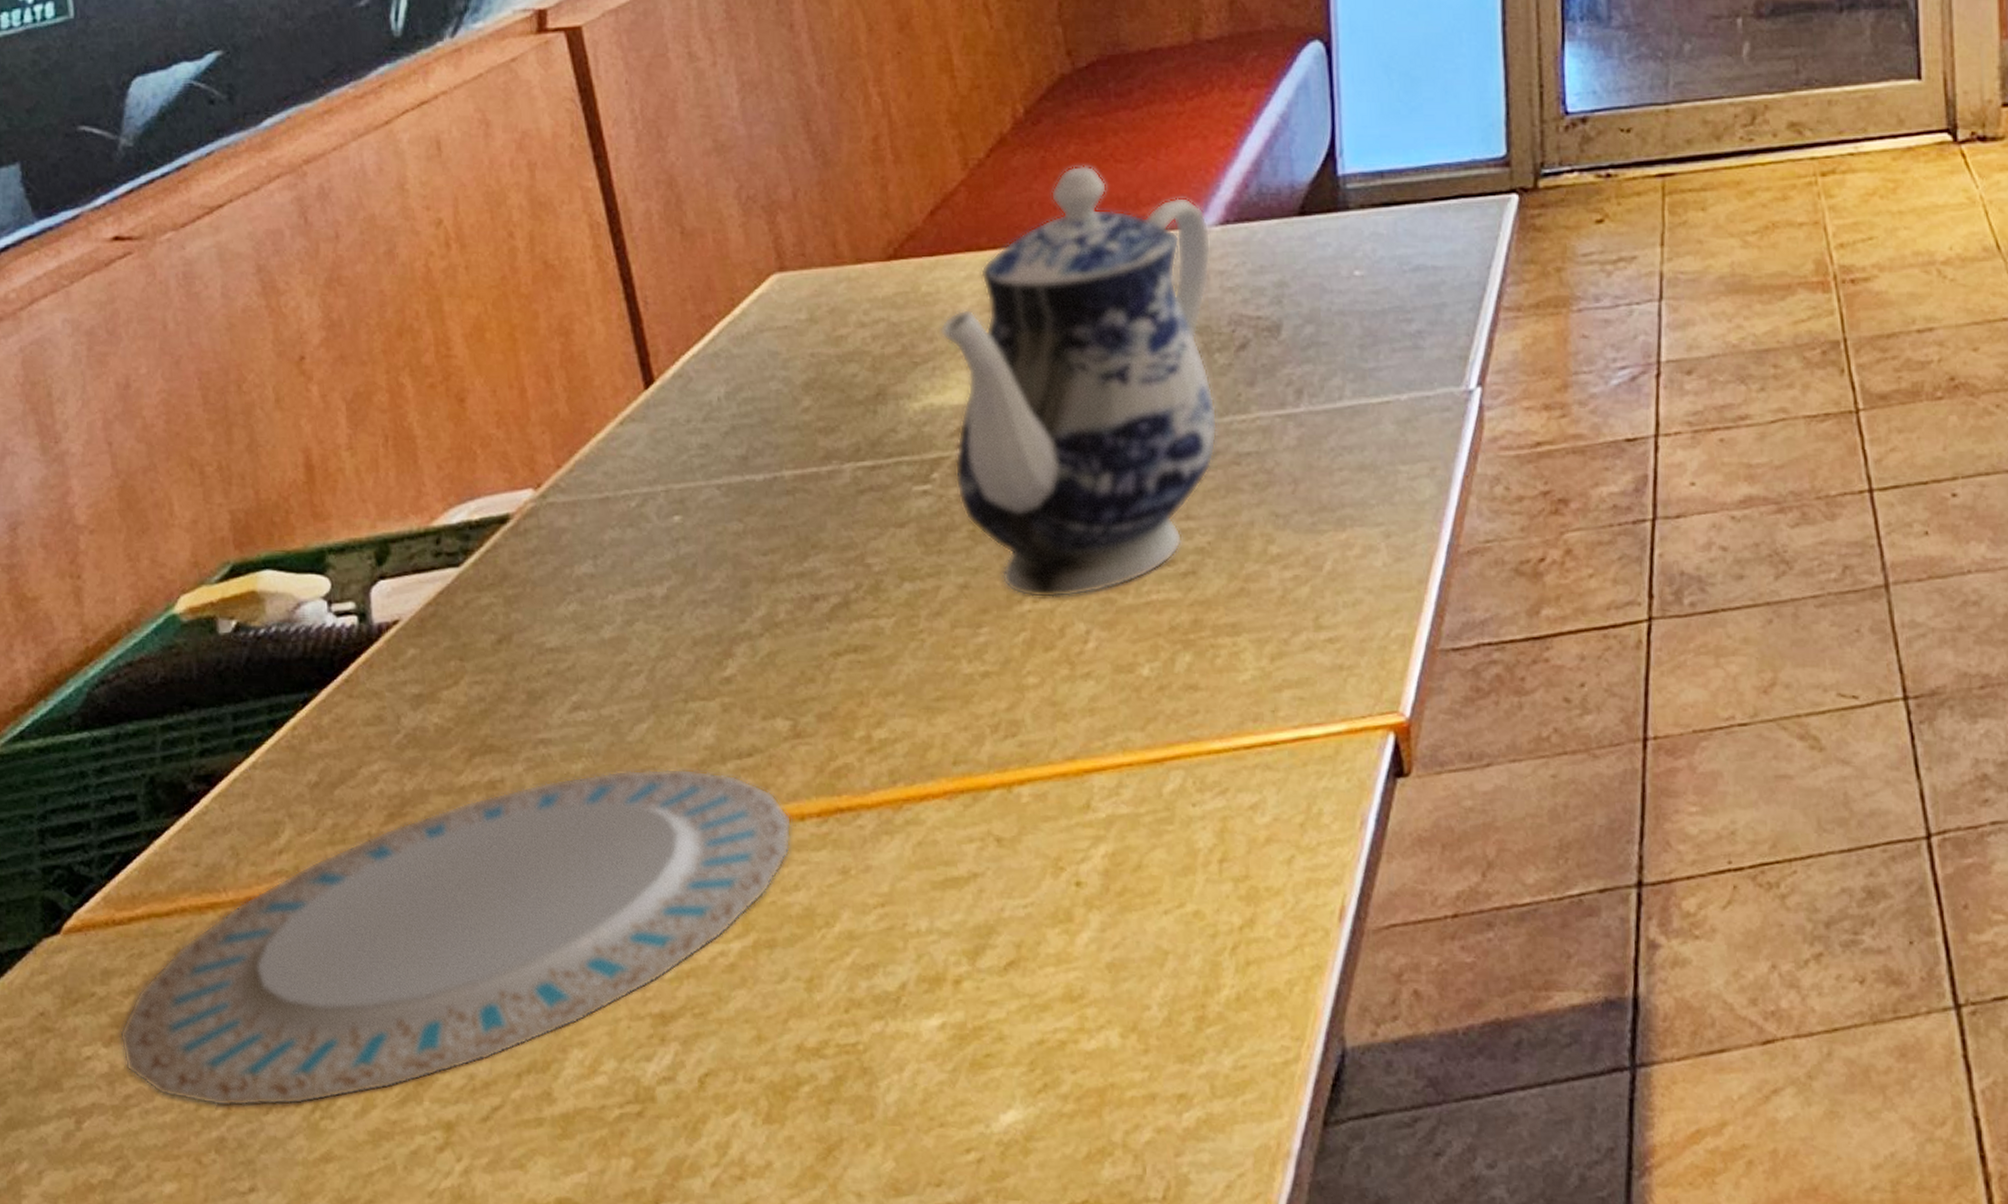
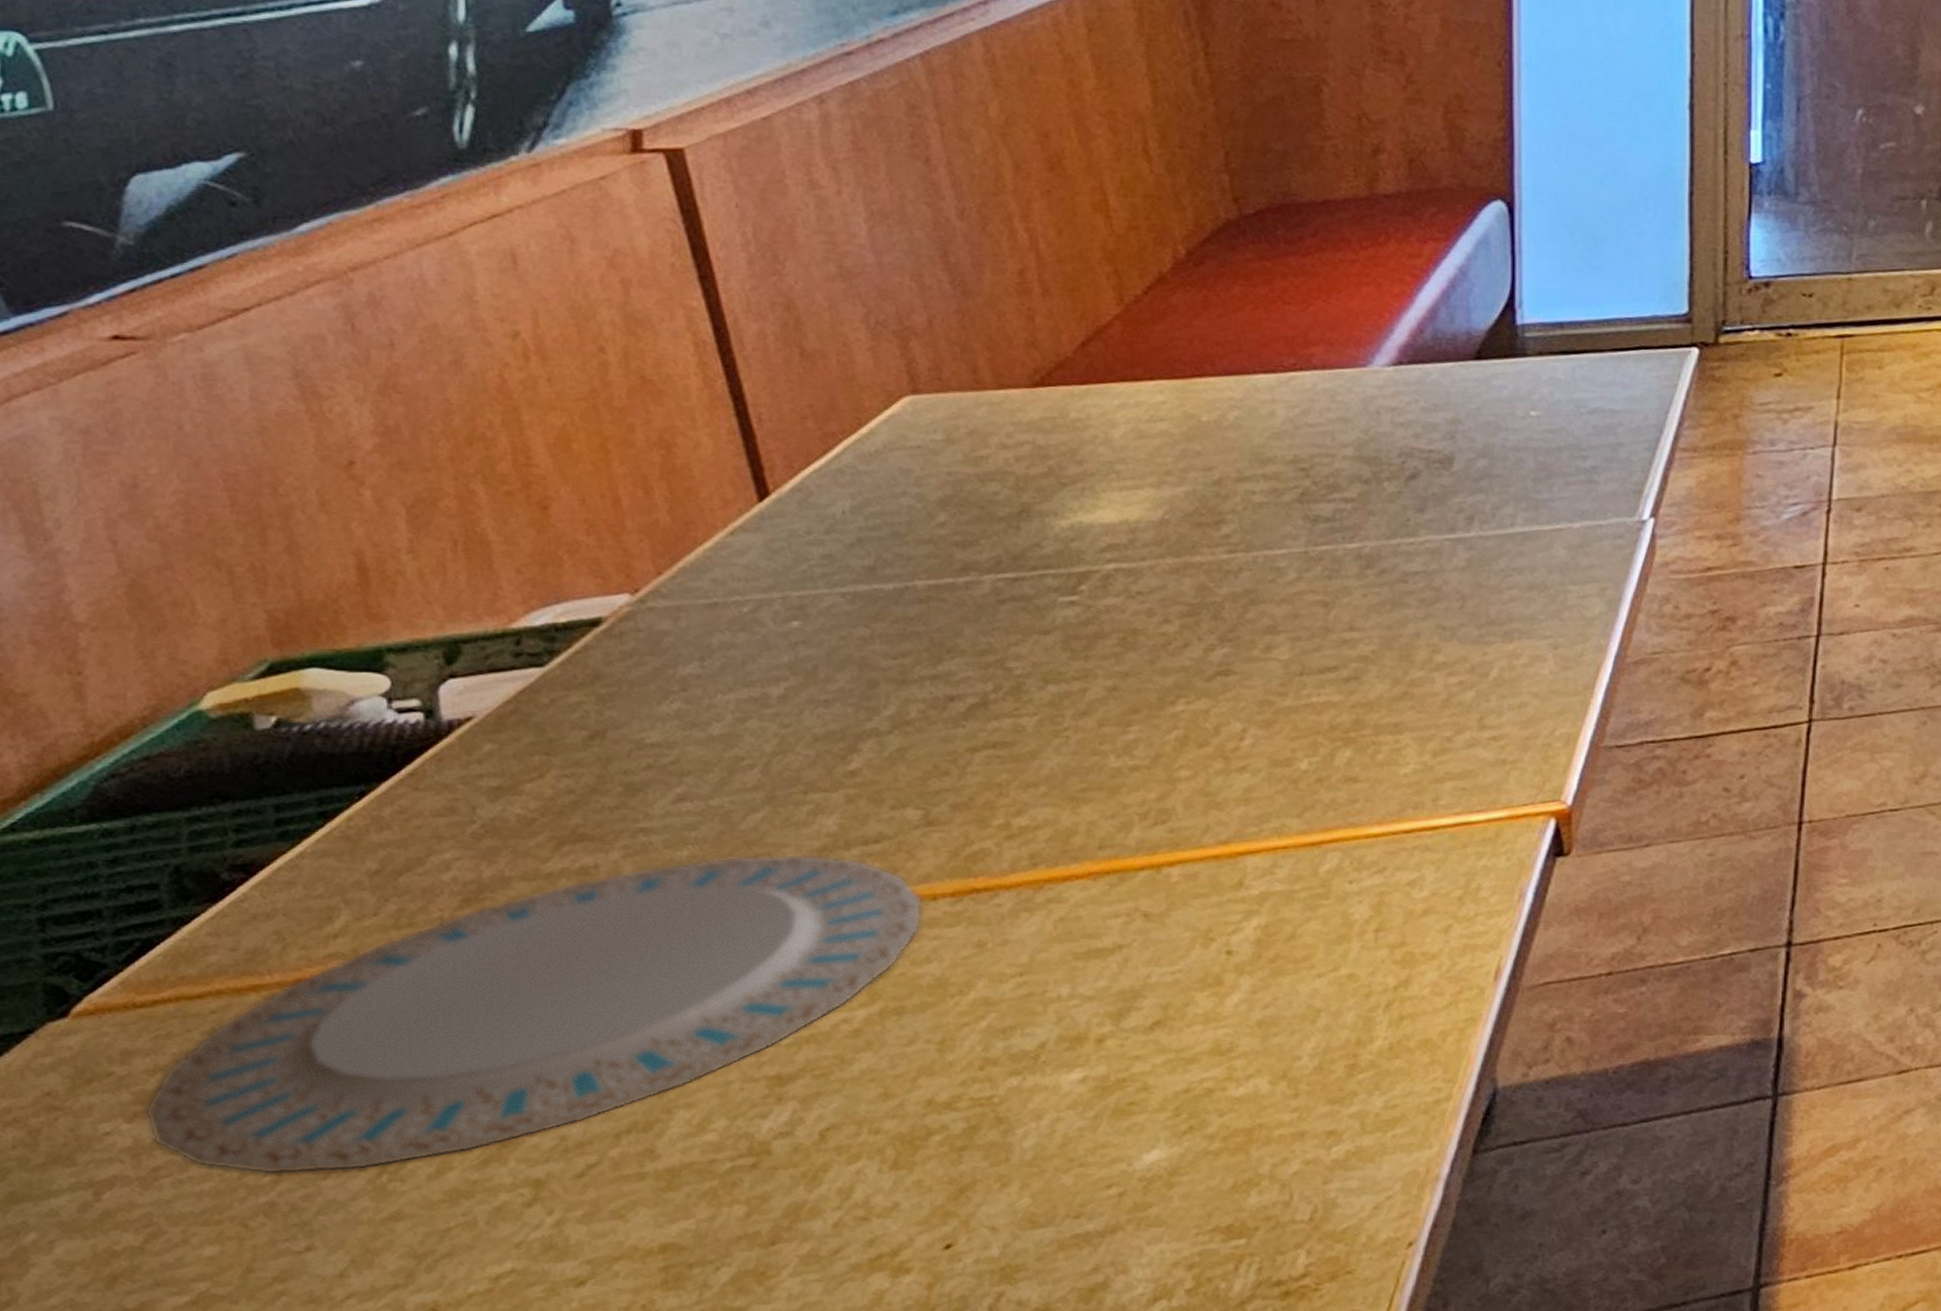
teapot: present [940,165,1218,599] -> none [1090,305,1385,701]

